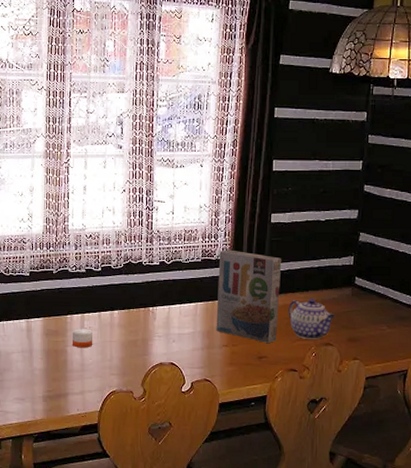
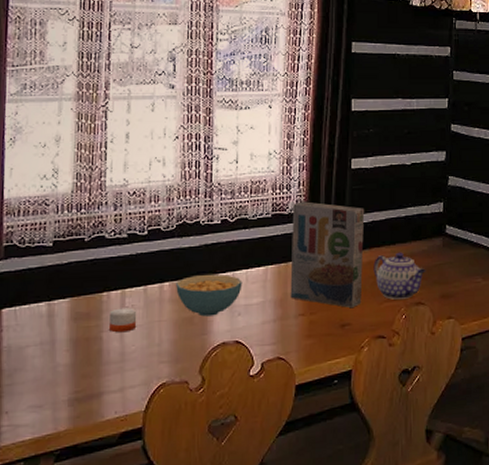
cereal bowl: none [123,306,177,341] -> present [176,274,242,317]

